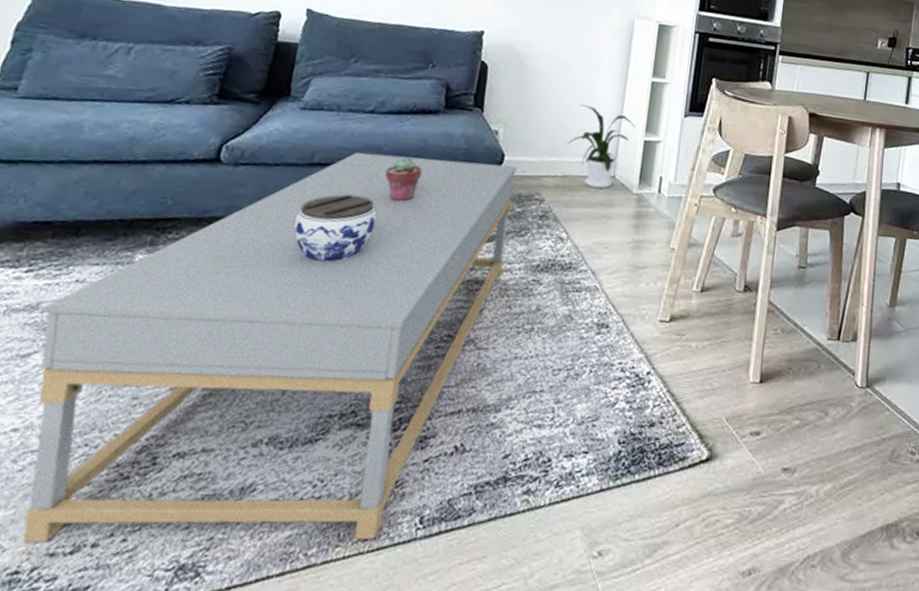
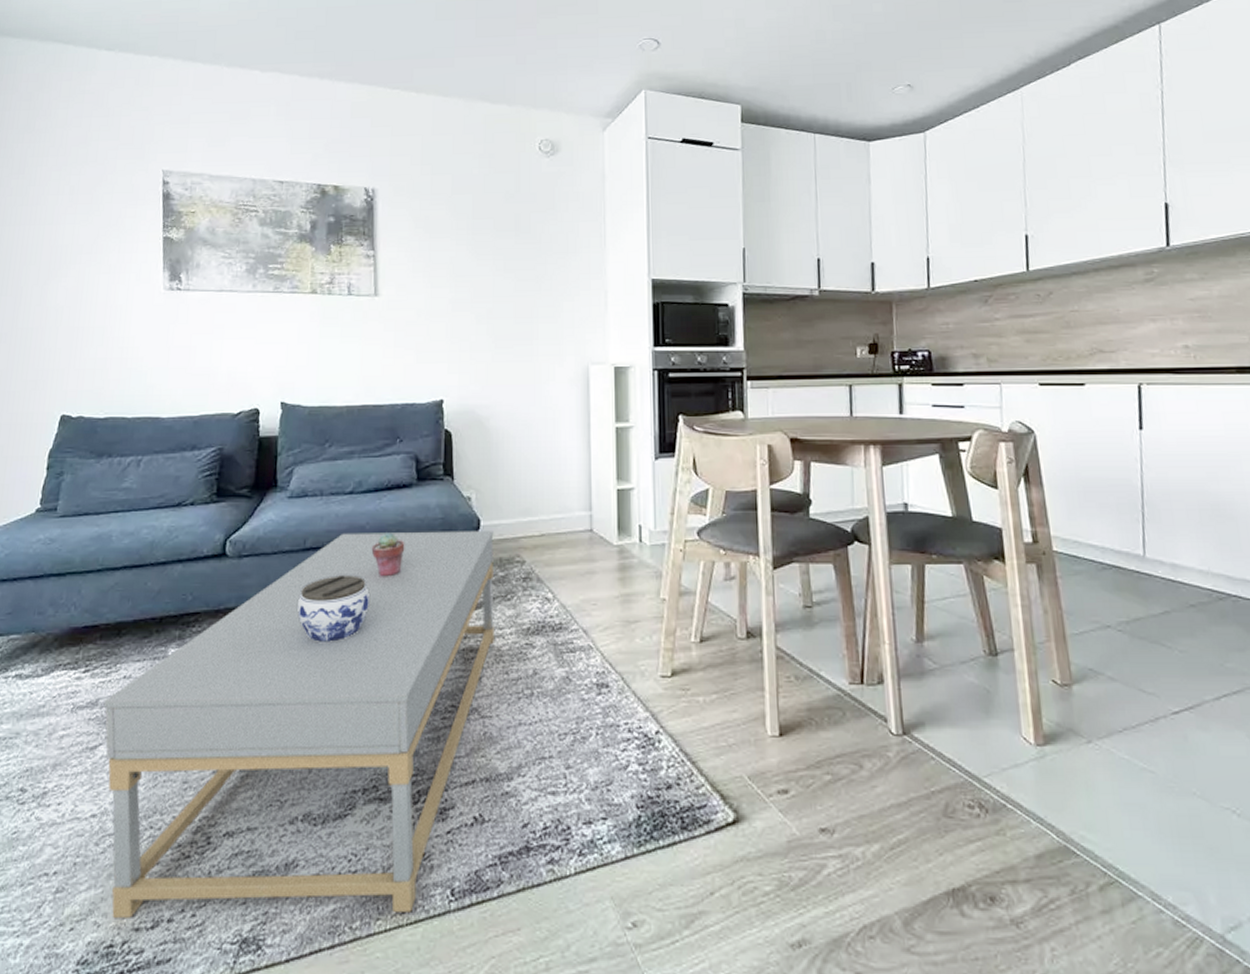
house plant: present [567,105,636,189] -> none [540,461,606,544]

